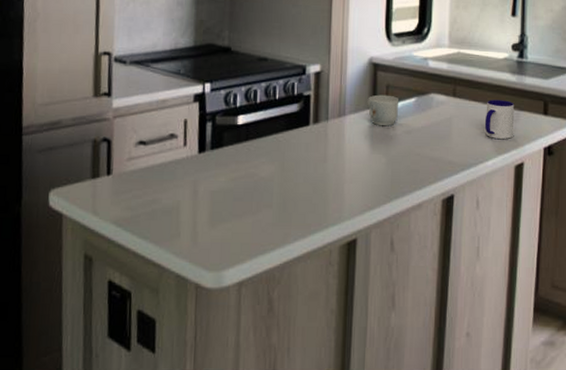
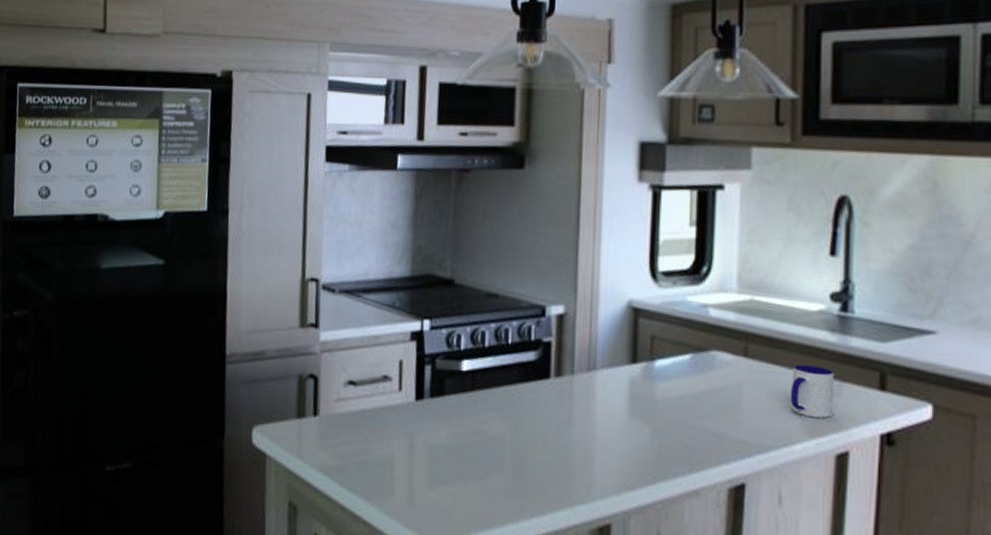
mug: present [367,94,399,126] -> none [625,347,669,388]

